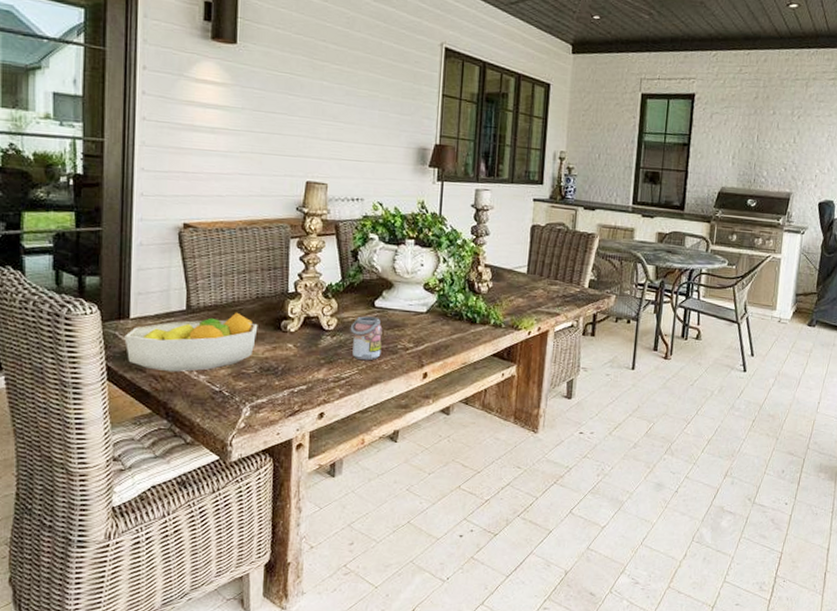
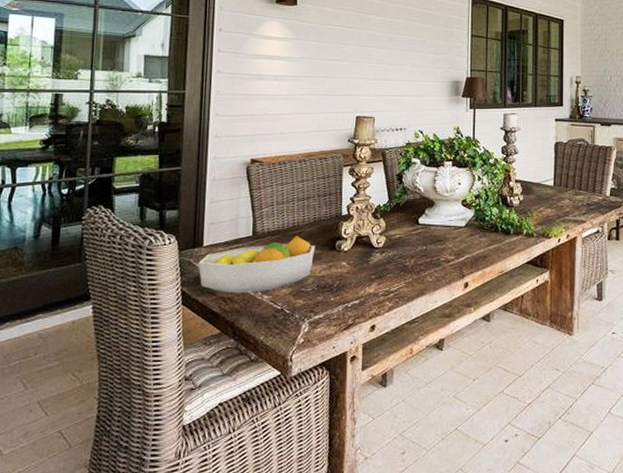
beverage can: present [350,316,383,361] -> none [397,233,426,274]

